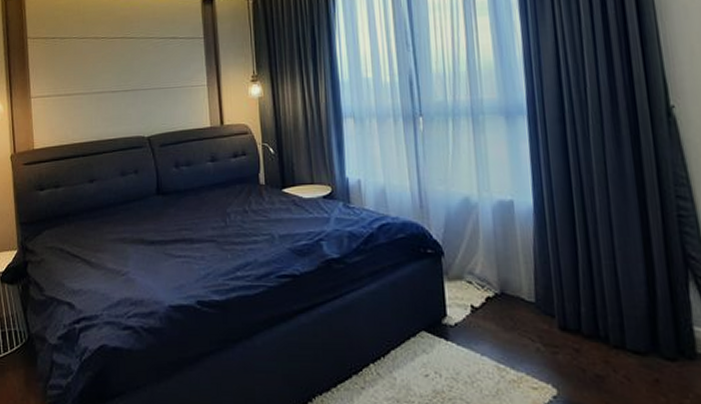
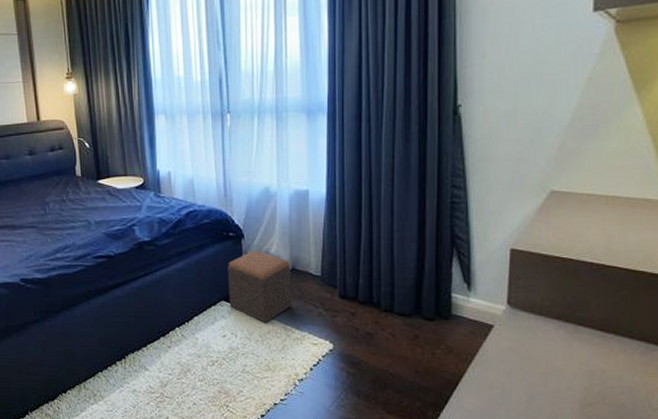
footstool: none [427,271,504,360] -> present [228,251,292,323]

